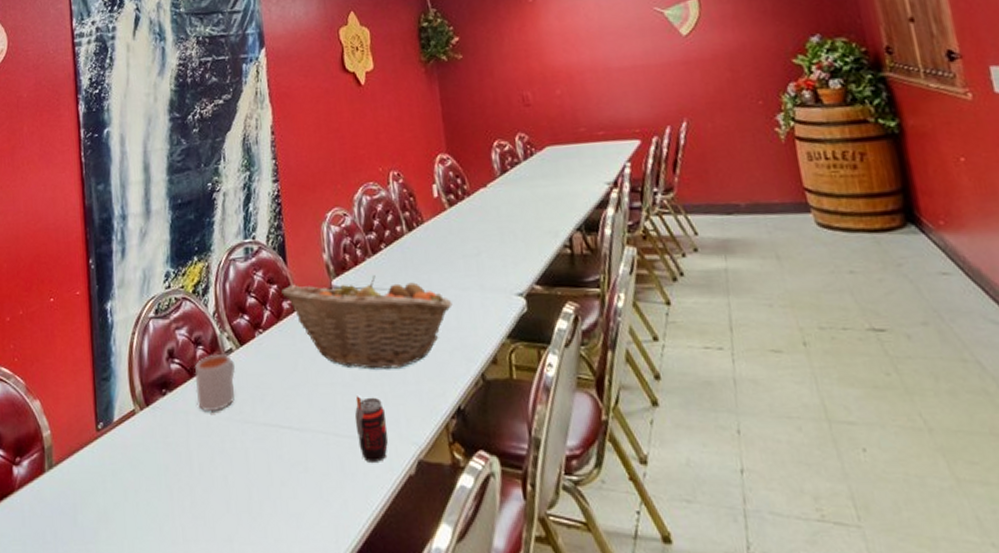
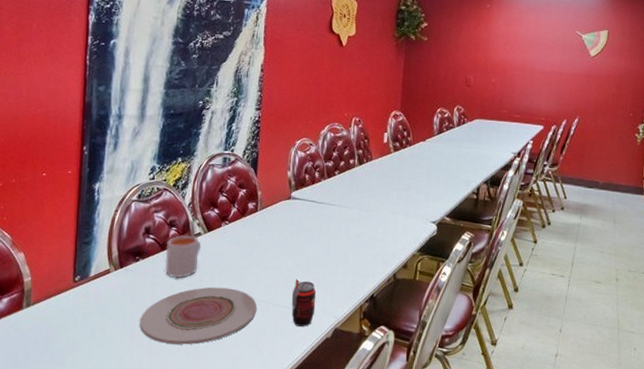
plate: none [177,418,315,503] -> present [140,287,257,345]
fruit basket: present [281,275,453,369] -> none [249,192,382,263]

